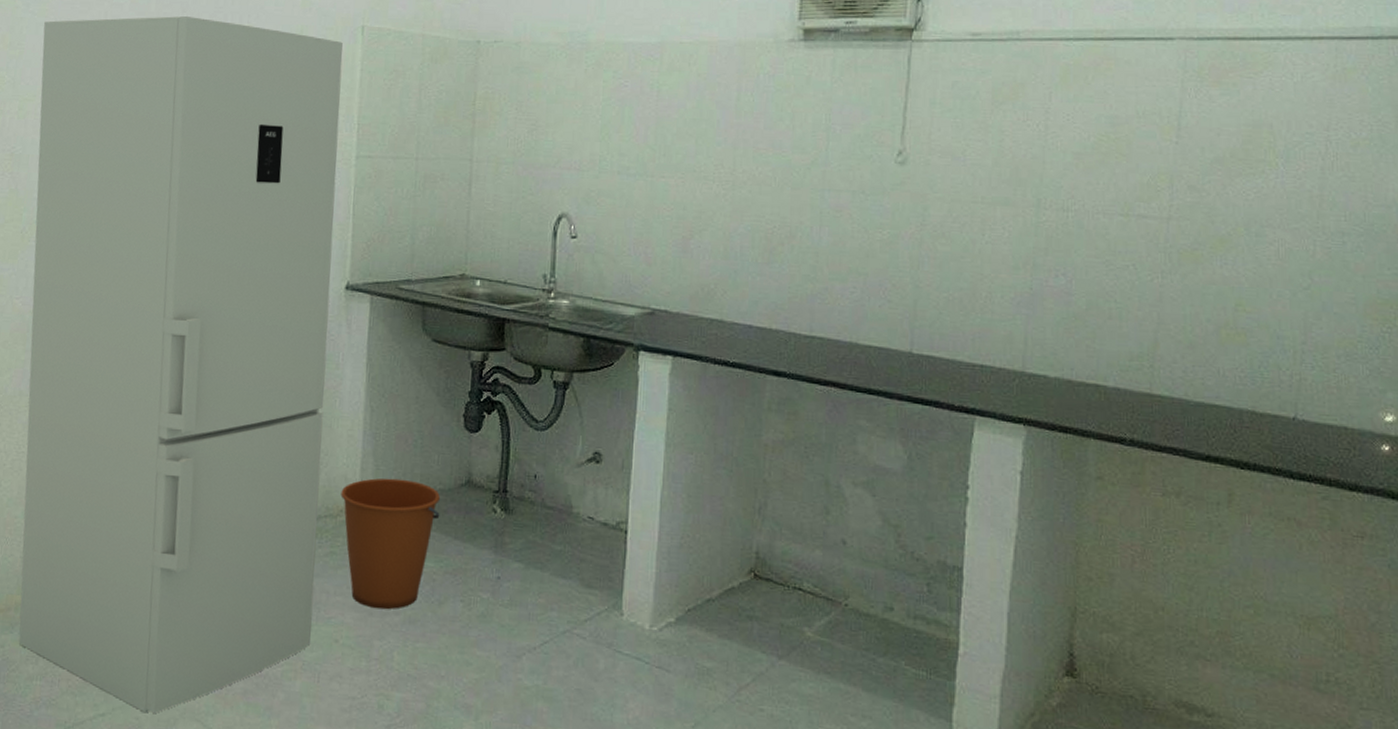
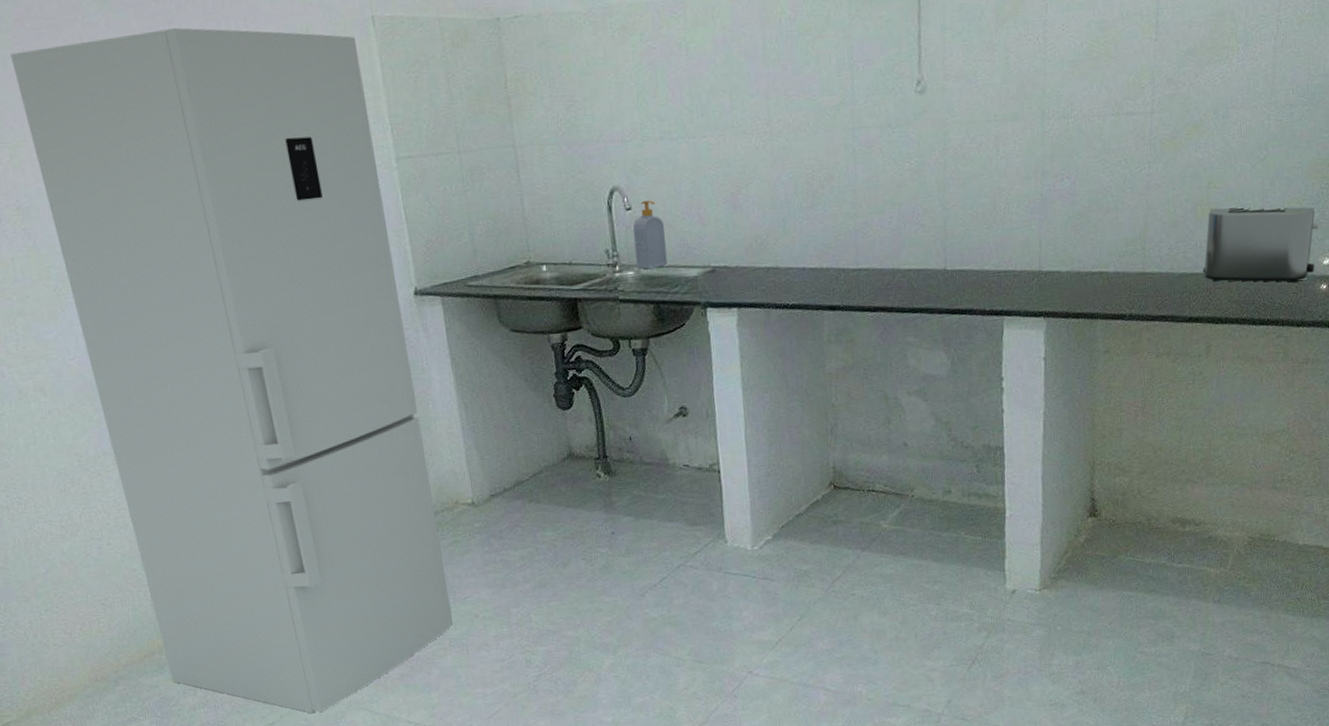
bucket: present [340,478,440,610] -> none [452,463,550,581]
soap bottle: none [573,231,609,301] -> present [632,200,668,270]
toaster: none [1225,333,1381,436] -> present [1202,204,1320,282]

